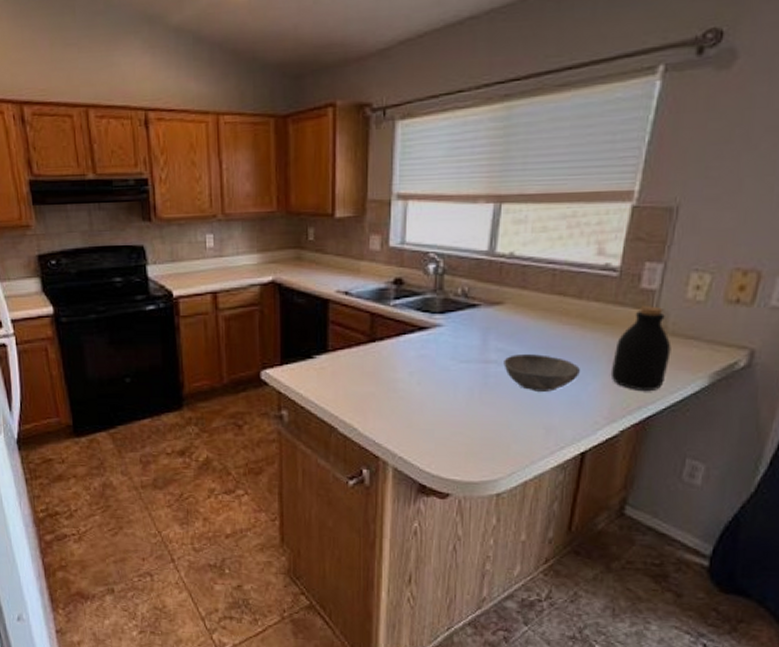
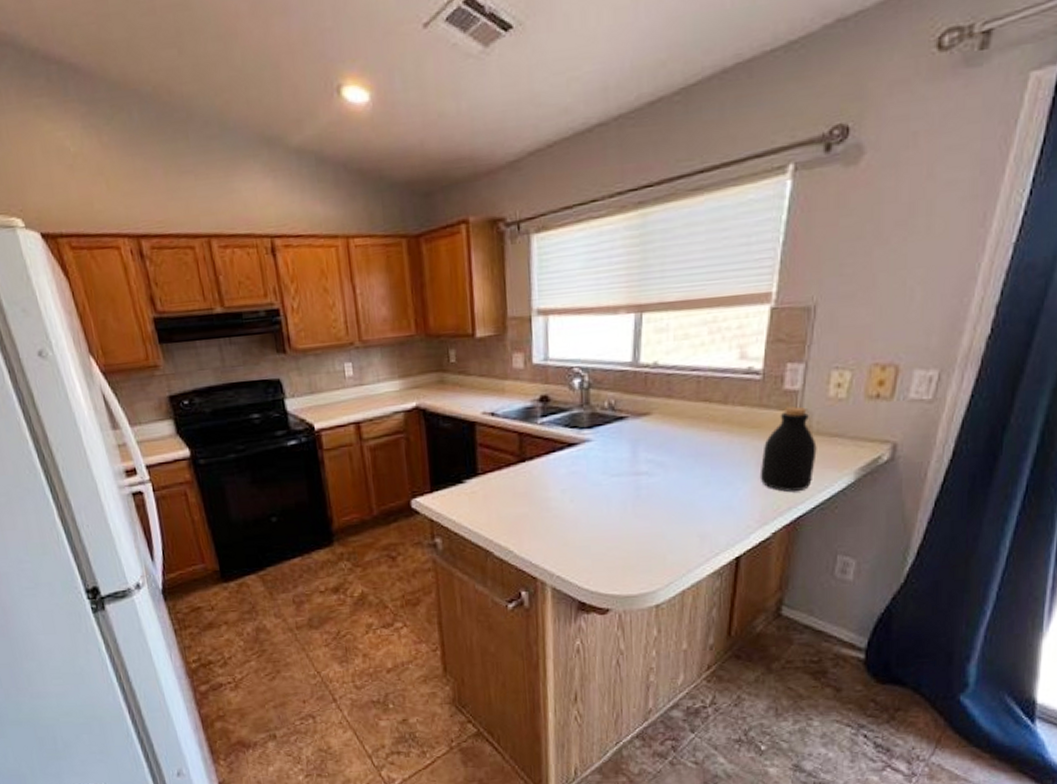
bowl: present [504,354,580,392] -> none [654,462,730,500]

